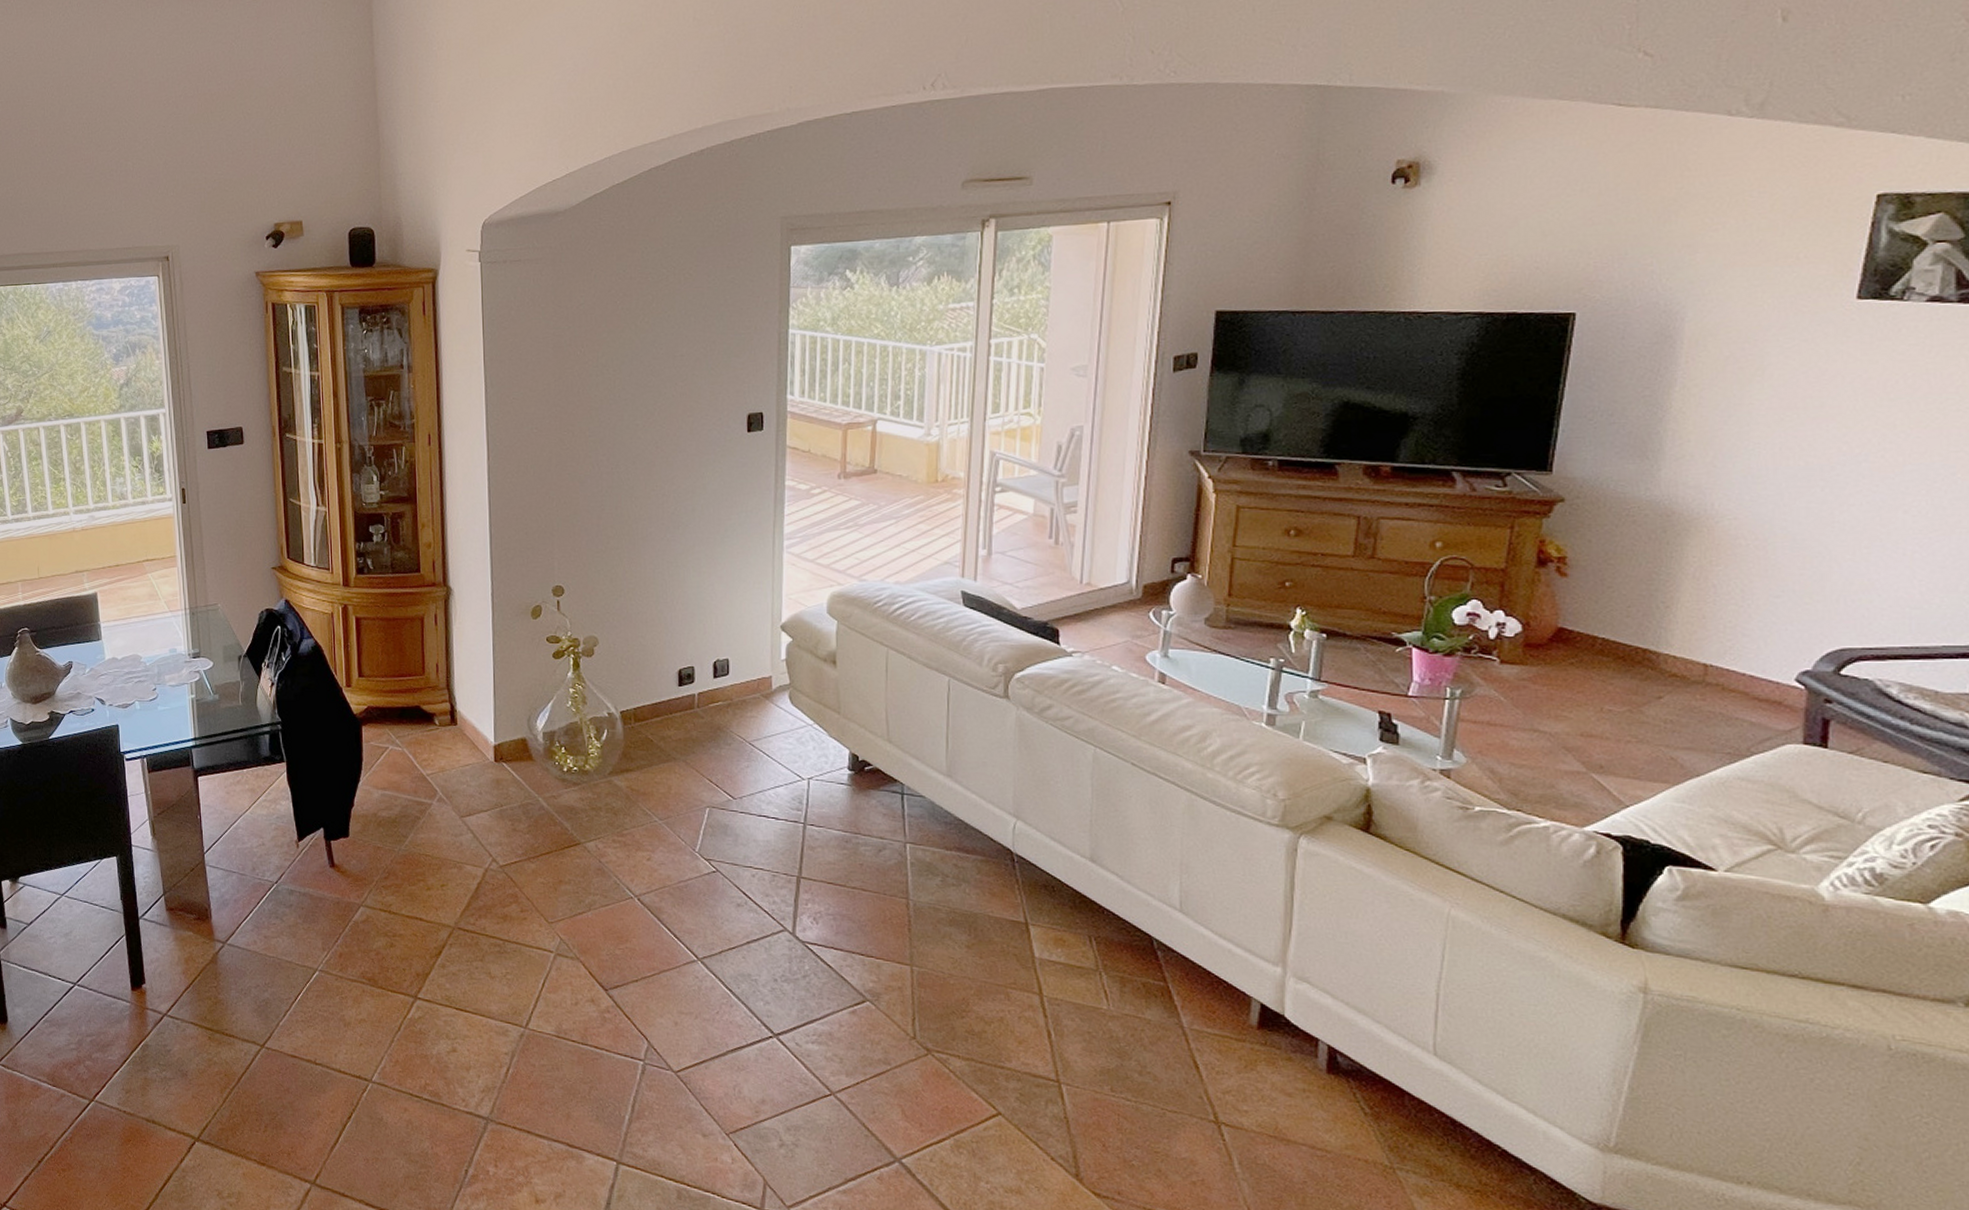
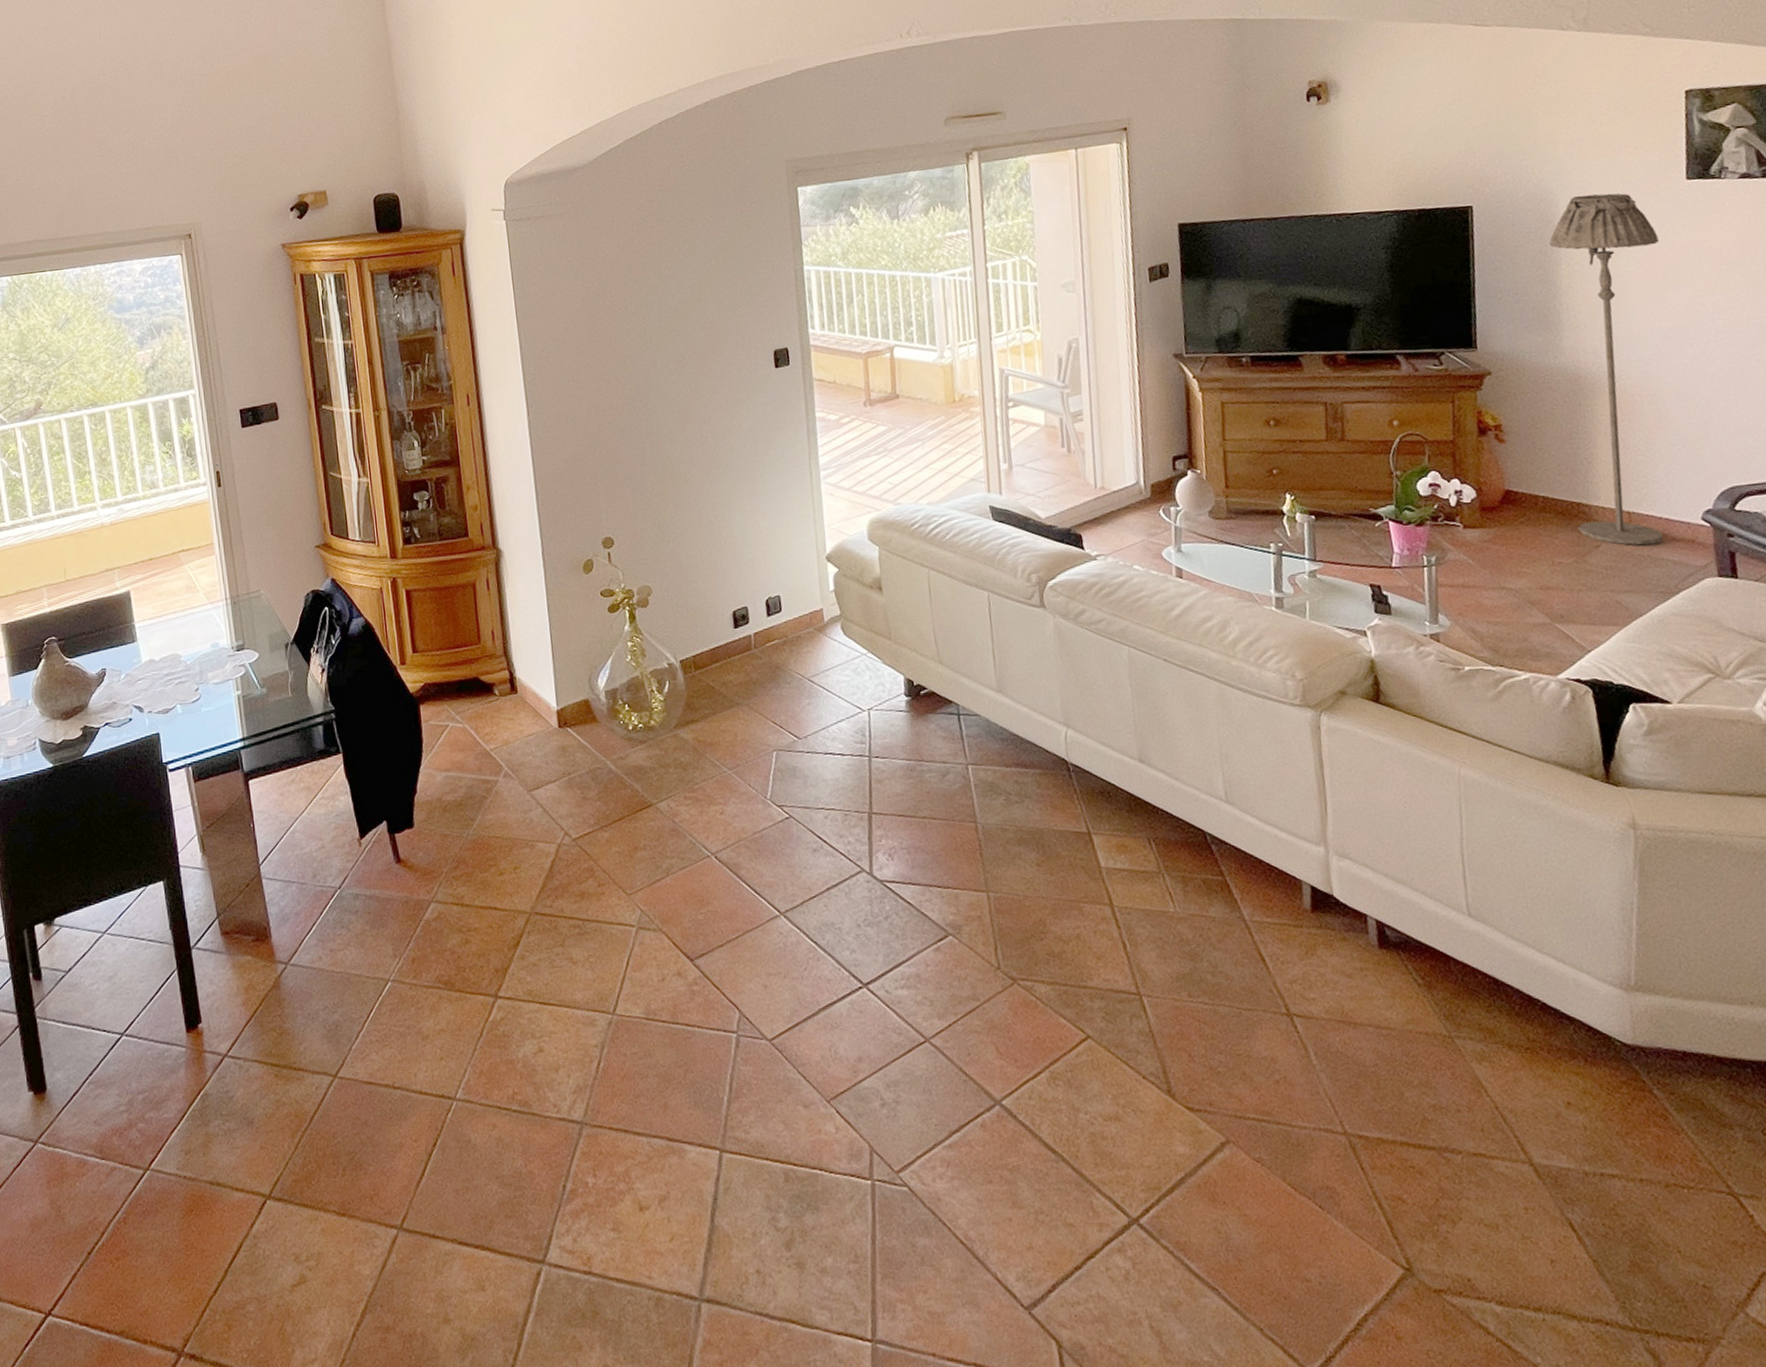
floor lamp: none [1640,309,1806,702] -> present [1549,193,1664,546]

